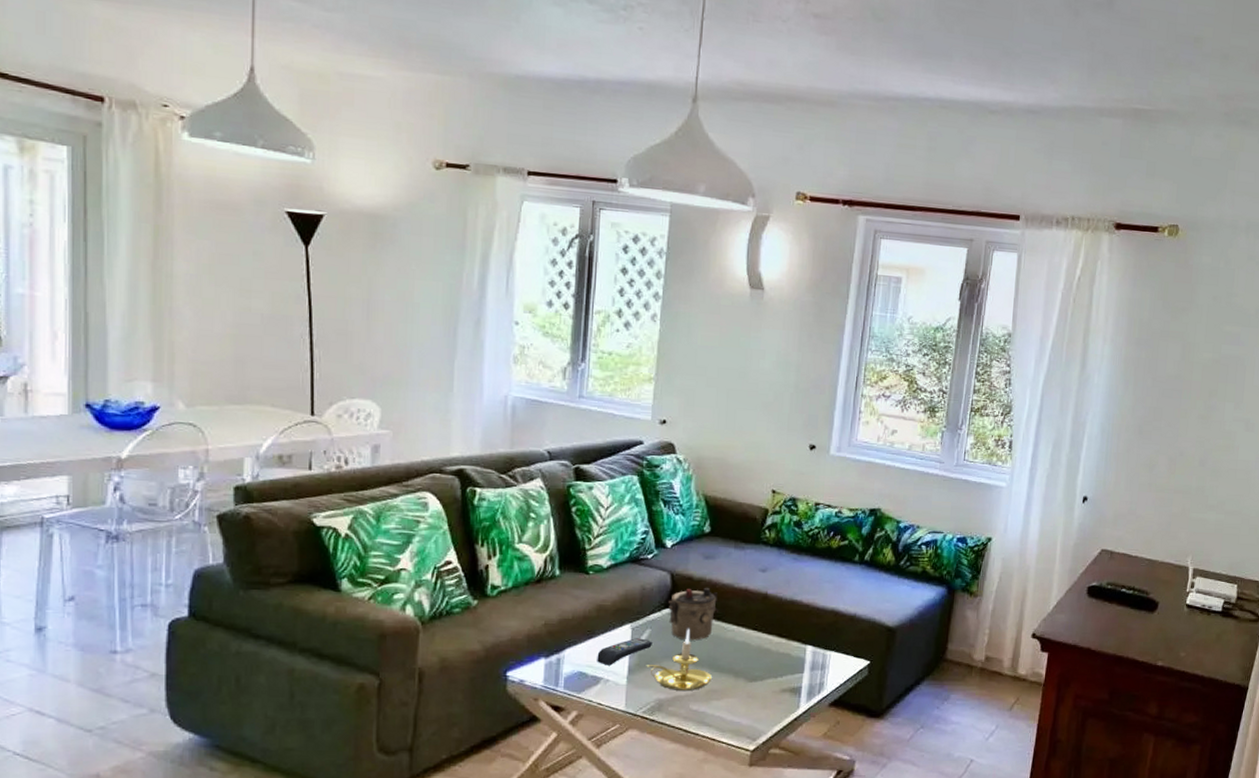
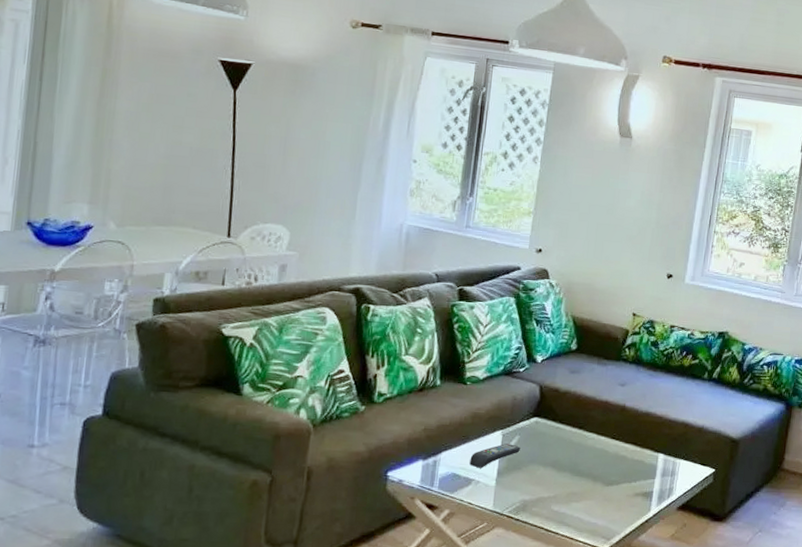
candle holder: present [646,628,713,690] -> none [513,435,574,493]
teapot: present [668,587,719,641] -> none [536,398,582,447]

